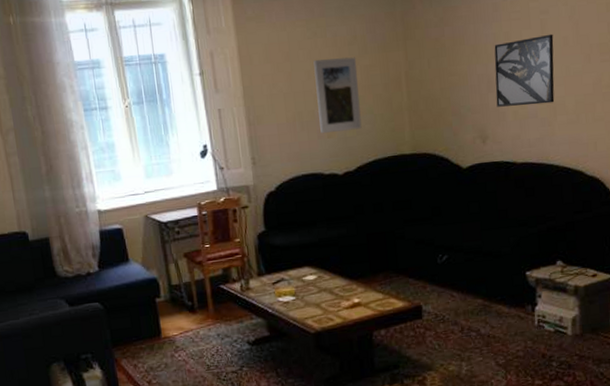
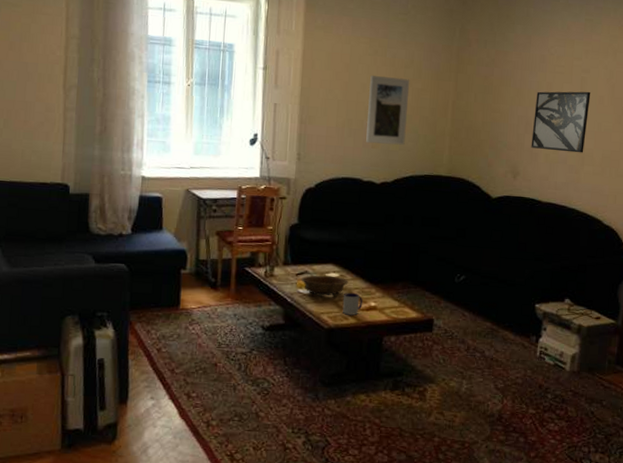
decorative bowl: none [278,278,328,302] -> present [301,275,349,296]
mug: none [324,292,347,316] -> present [342,293,363,315]

